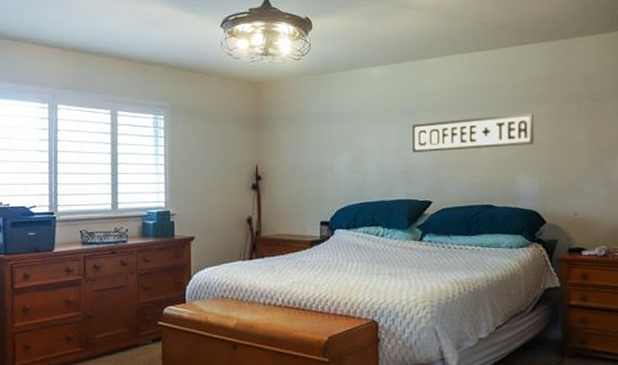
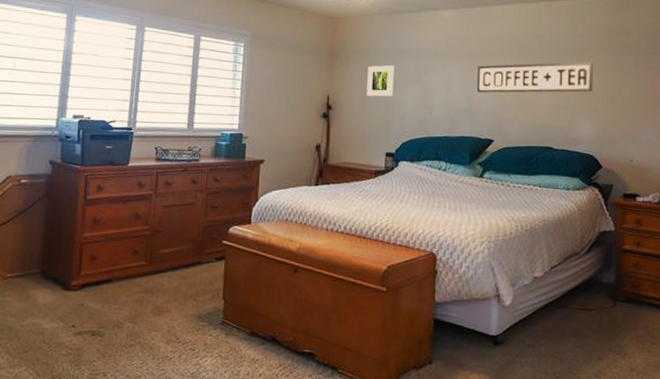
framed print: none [296,130,325,164] -> present [366,65,394,97]

